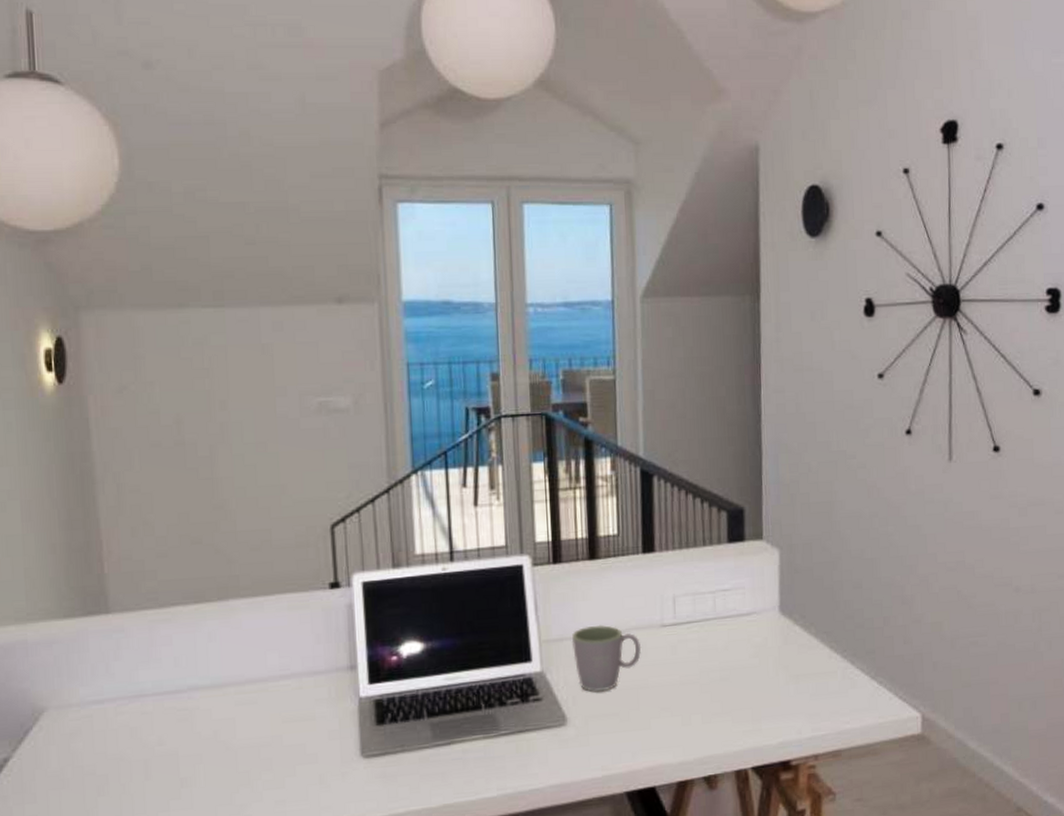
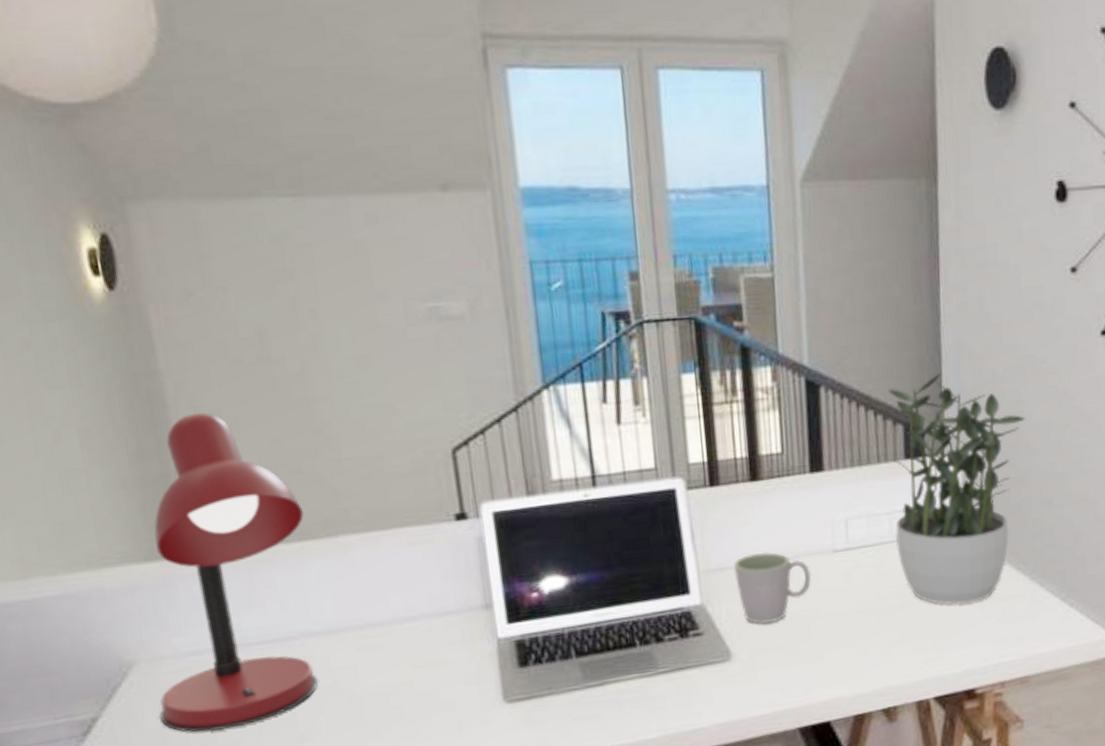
desk lamp: none [62,488,200,775] -> present [154,412,318,733]
potted plant: none [713,465,838,680] -> present [888,372,1026,606]

